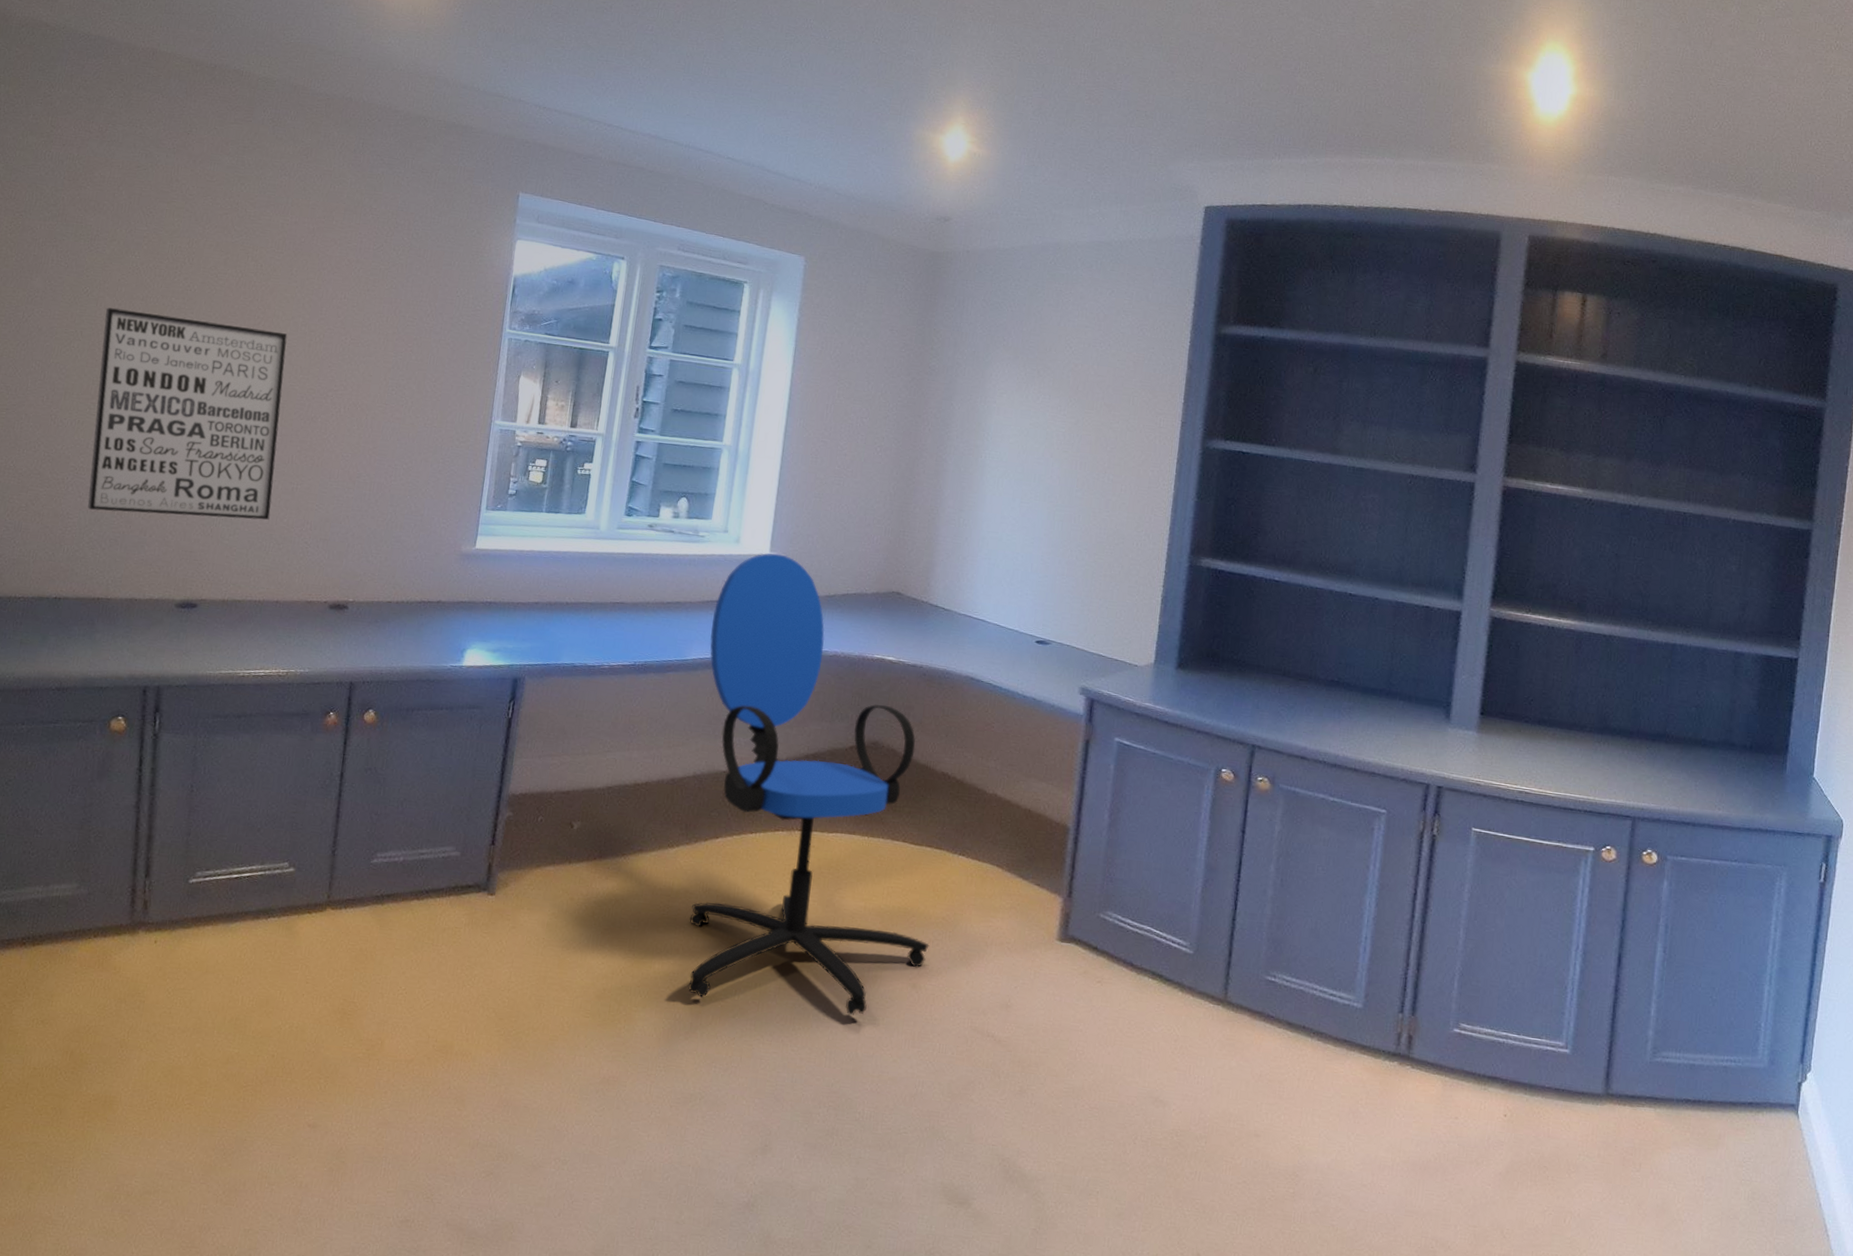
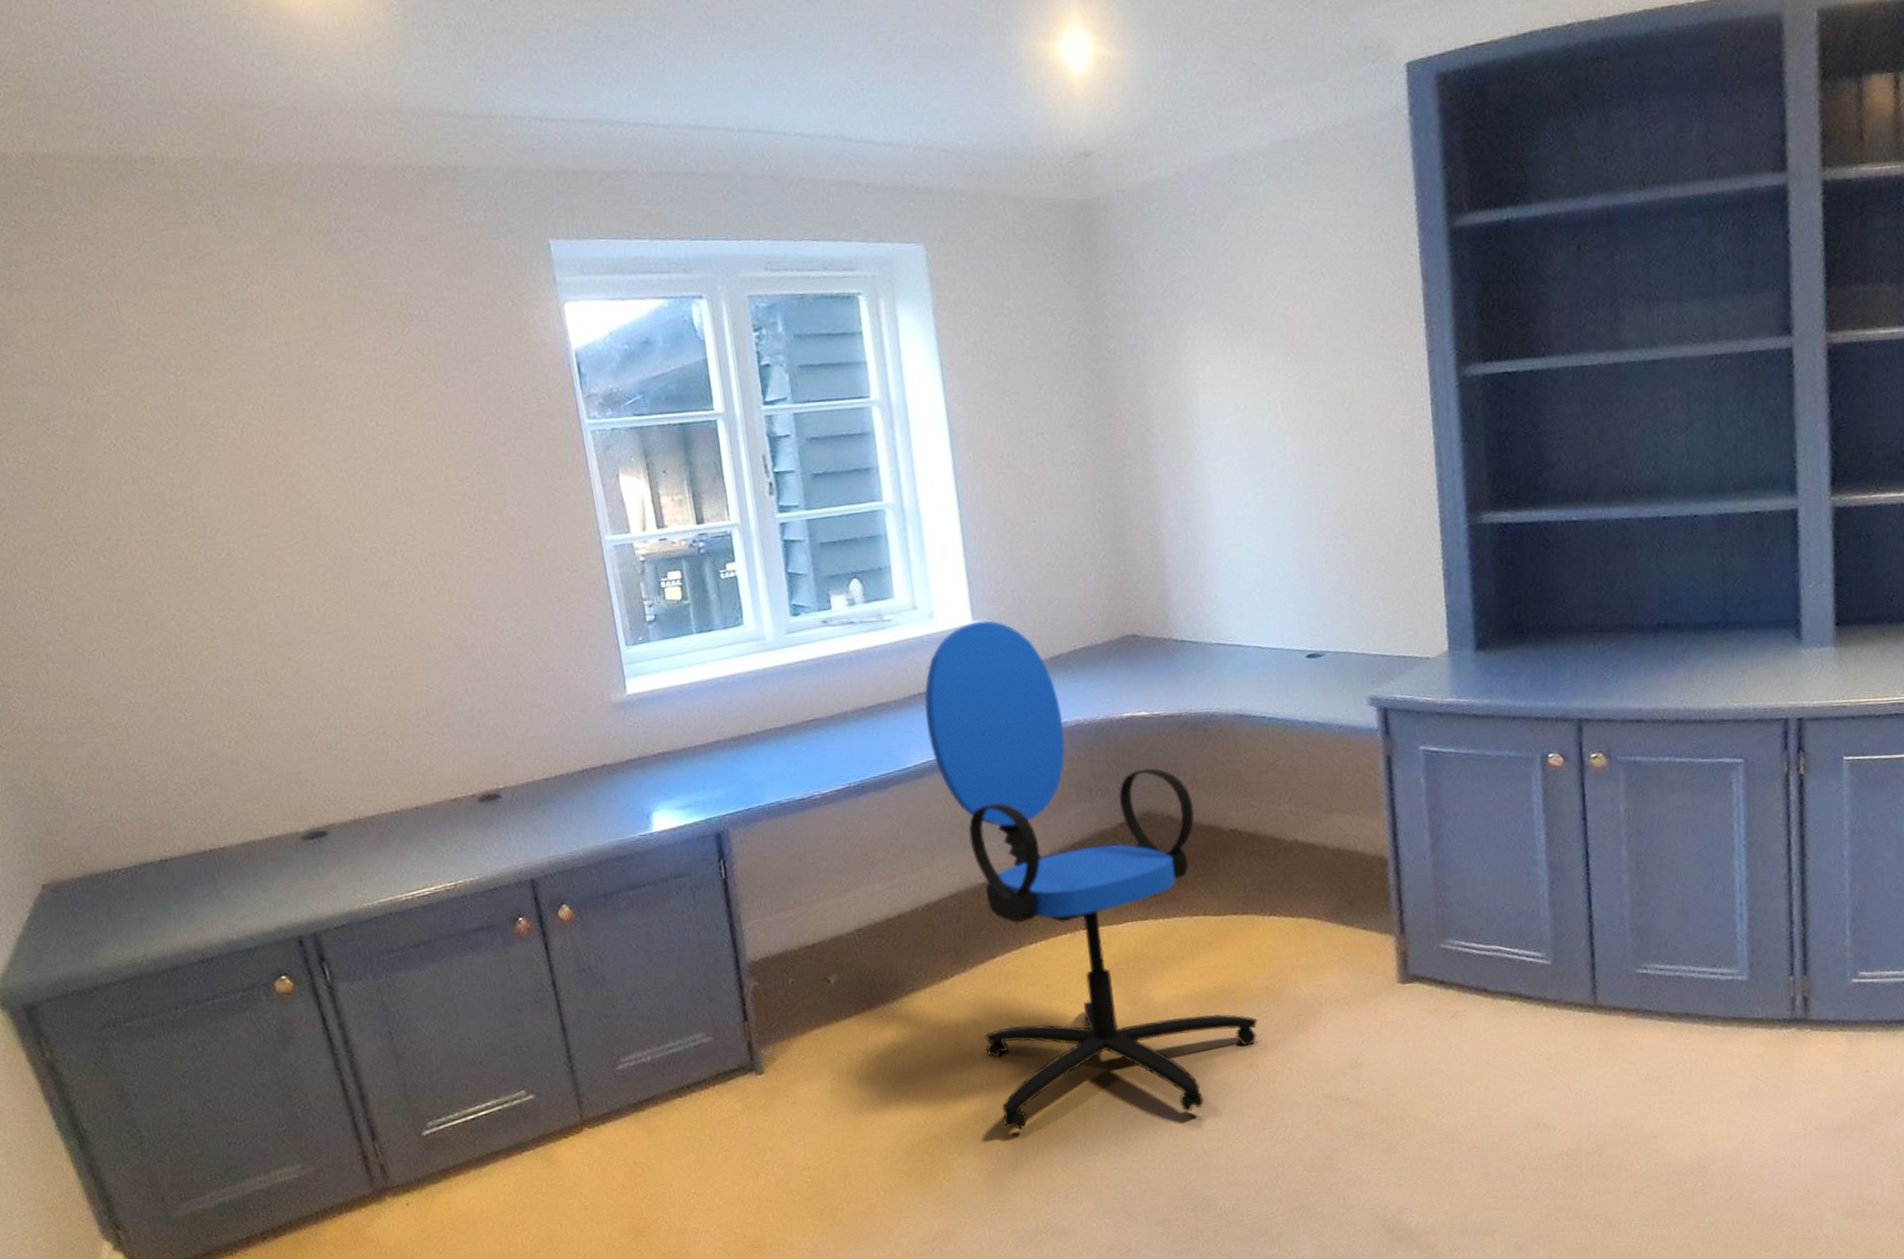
wall art: present [88,307,288,520] -> none [93,486,376,750]

